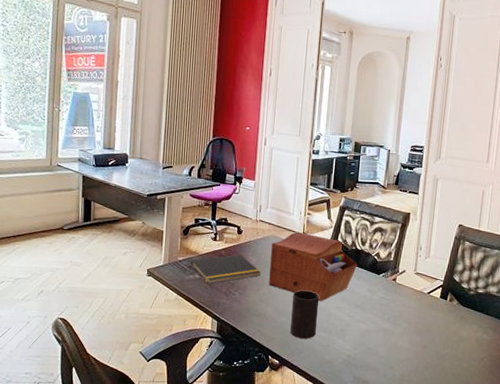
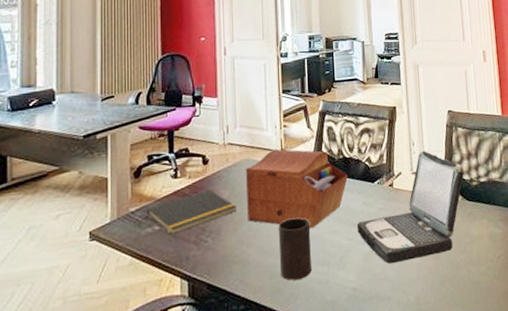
laptop: none [358,255,464,344] -> present [357,150,464,264]

